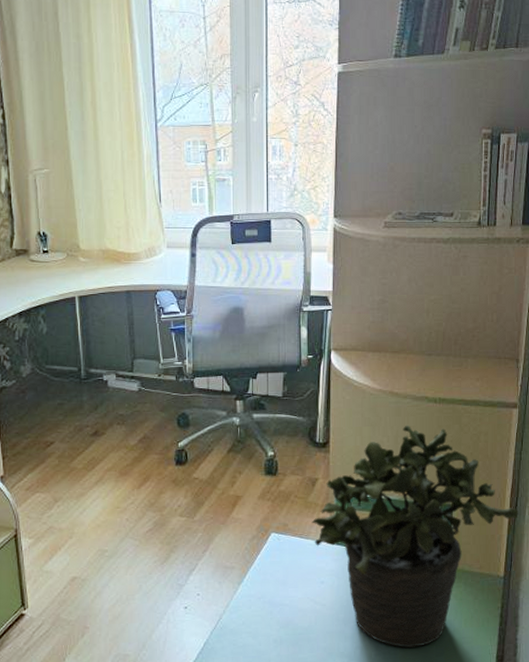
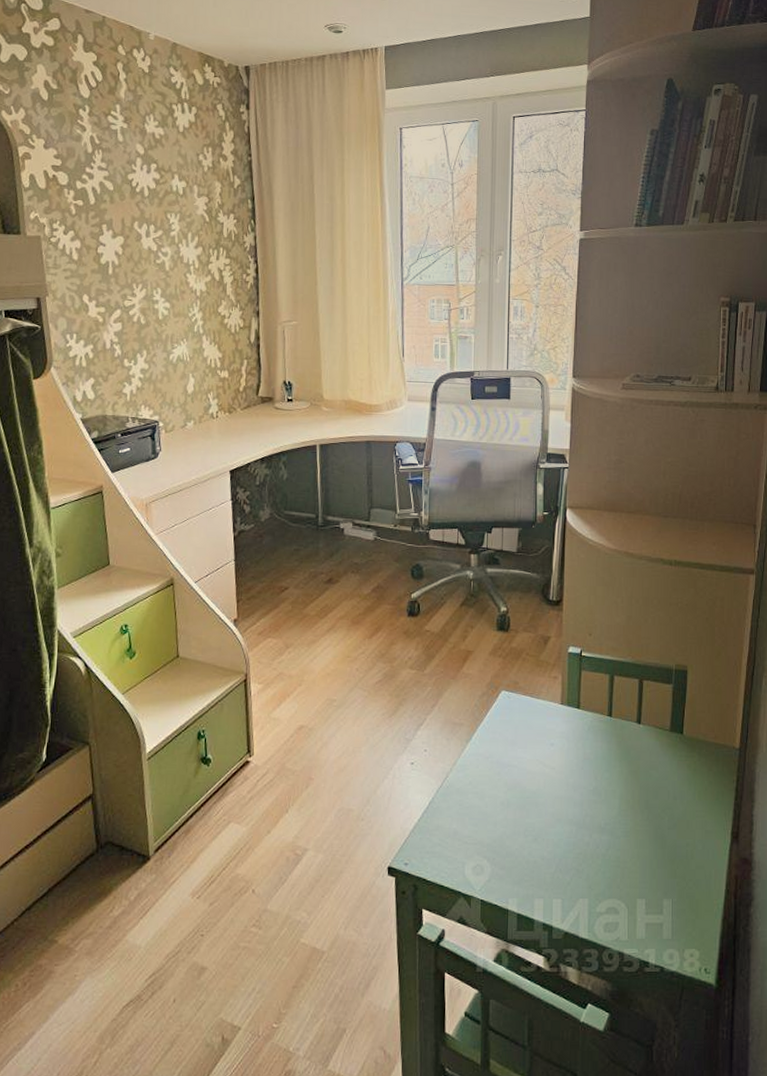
potted plant: present [311,425,518,648] -> none [543,586,755,818]

